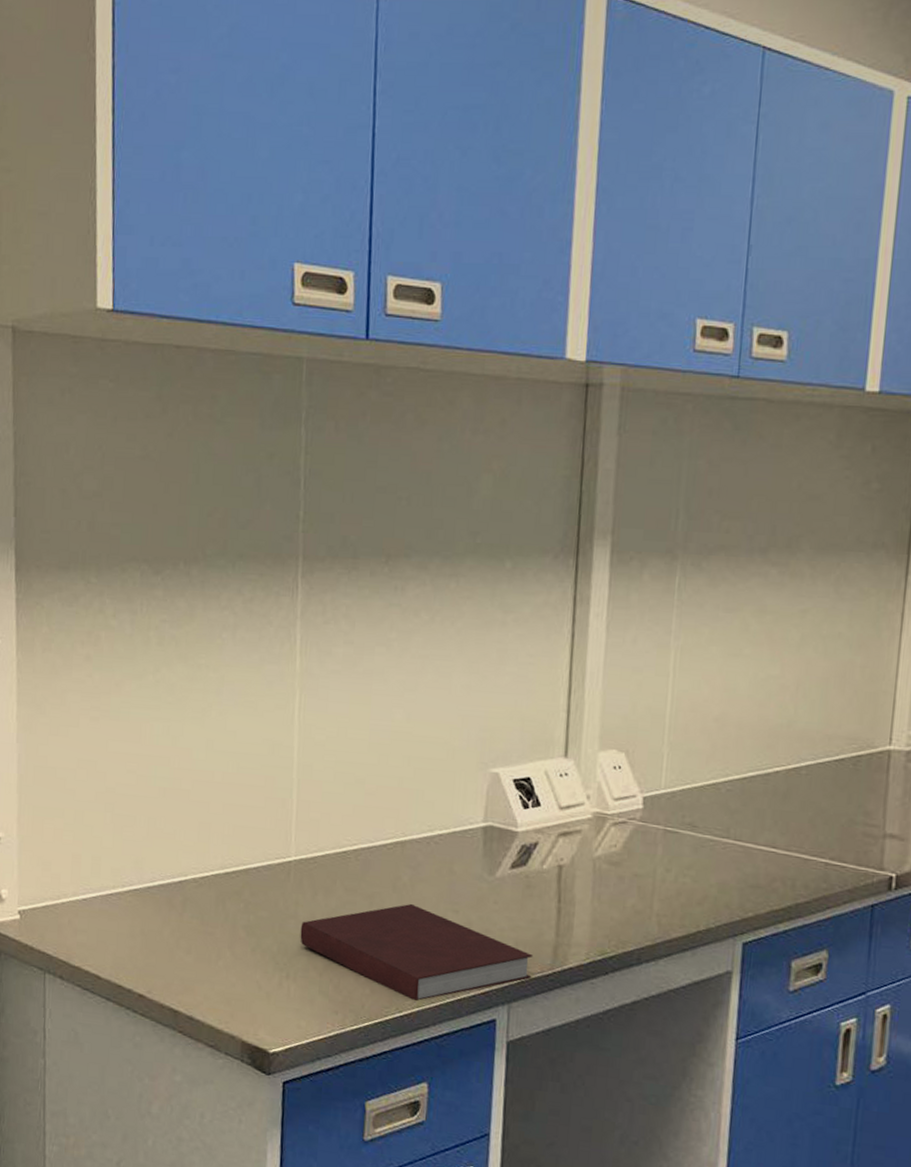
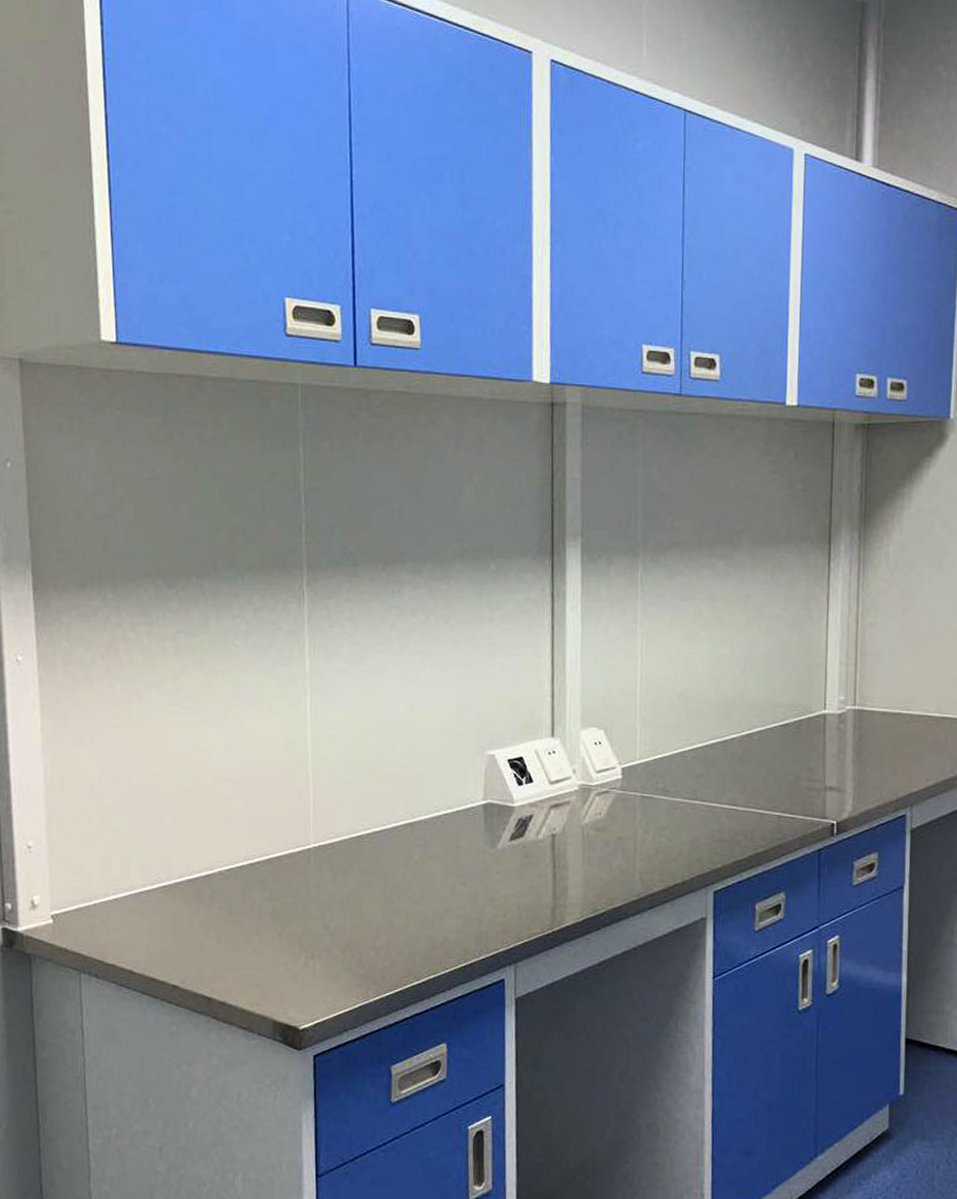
notebook: present [300,903,534,1002] -> none [322,879,534,969]

